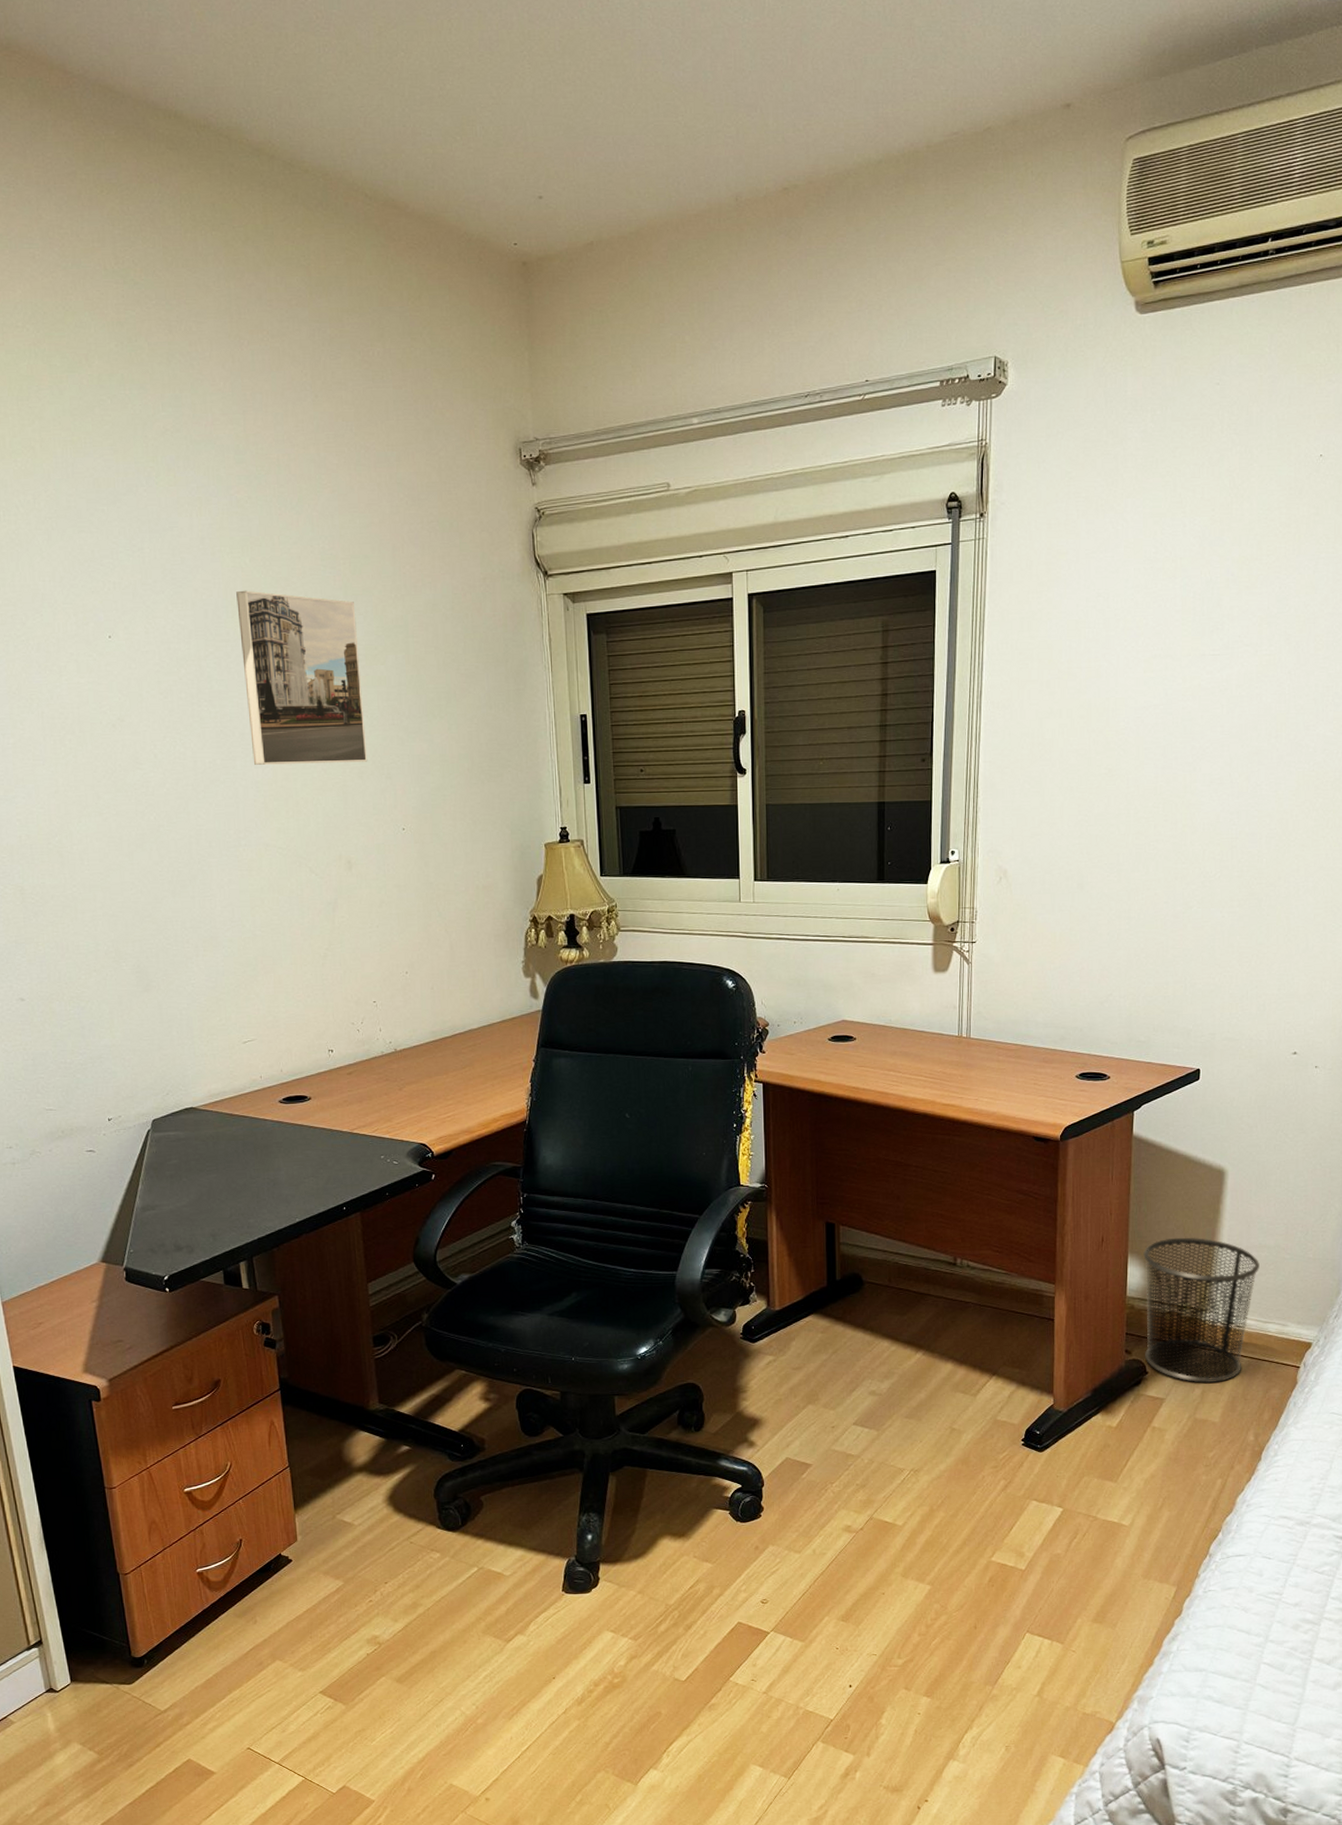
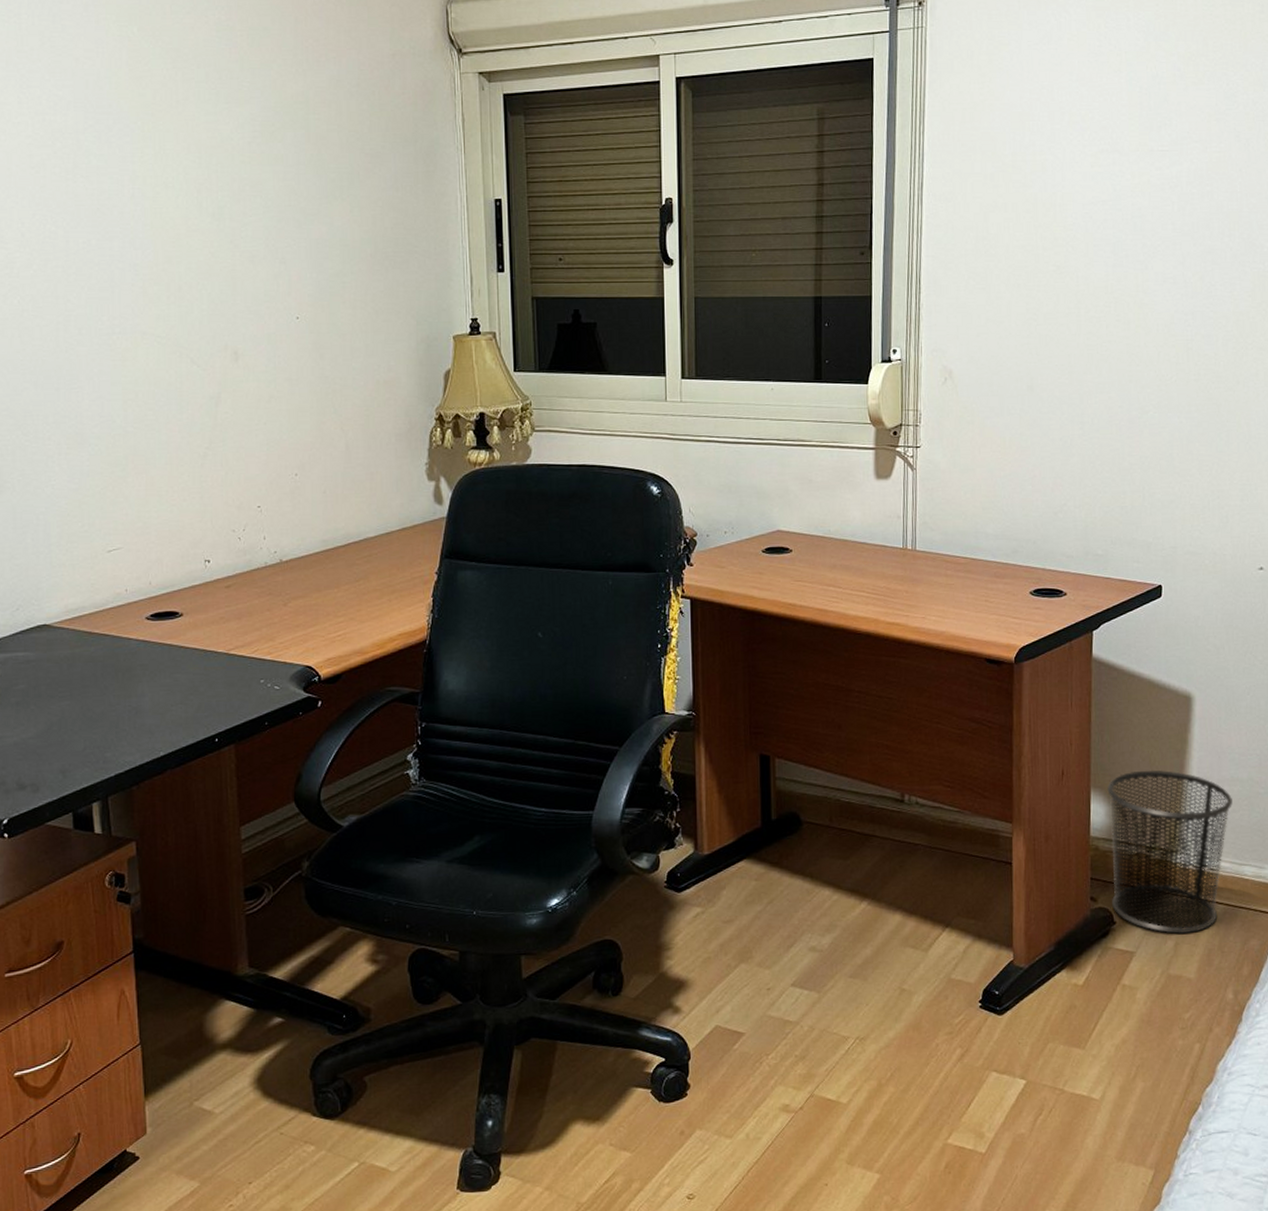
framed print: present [236,590,368,765] -> none [121,61,260,246]

